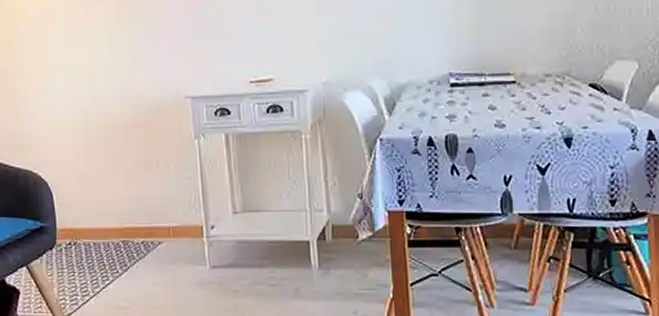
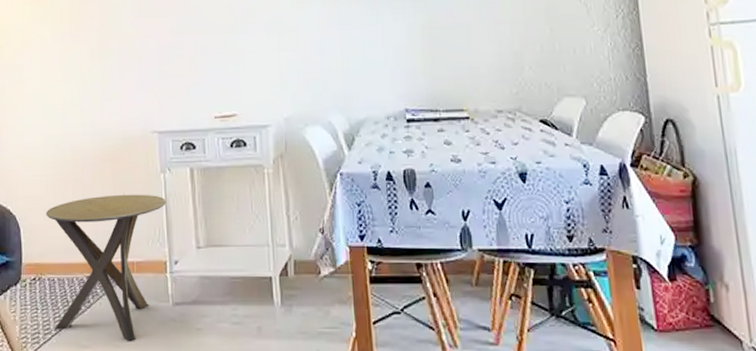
side table: none [78,160,202,302] -> present [46,194,167,341]

